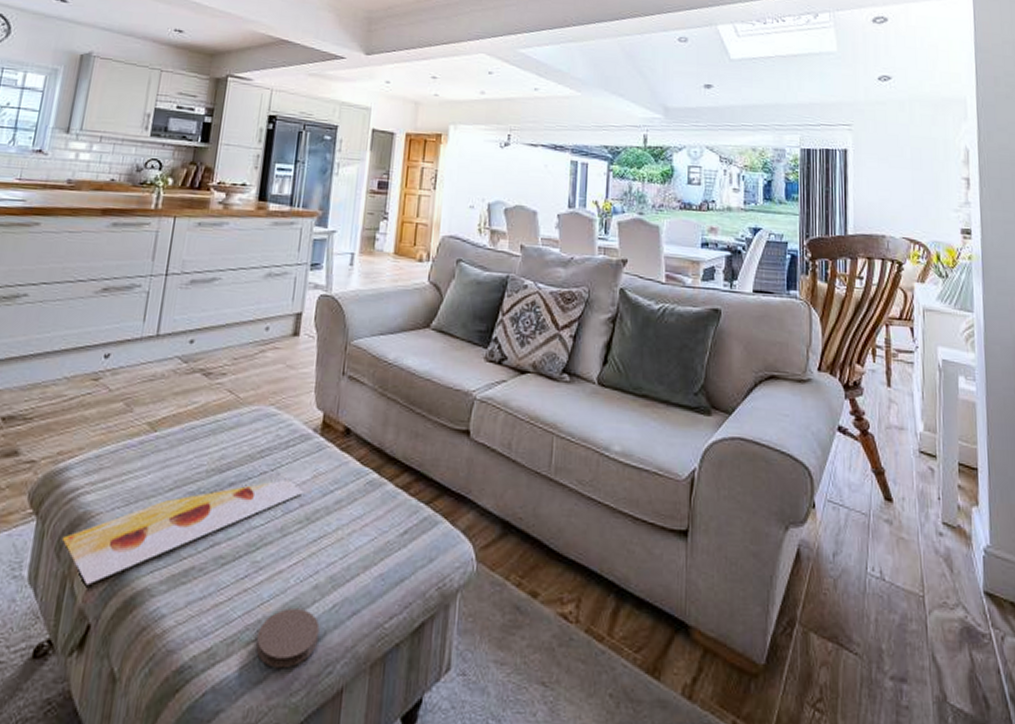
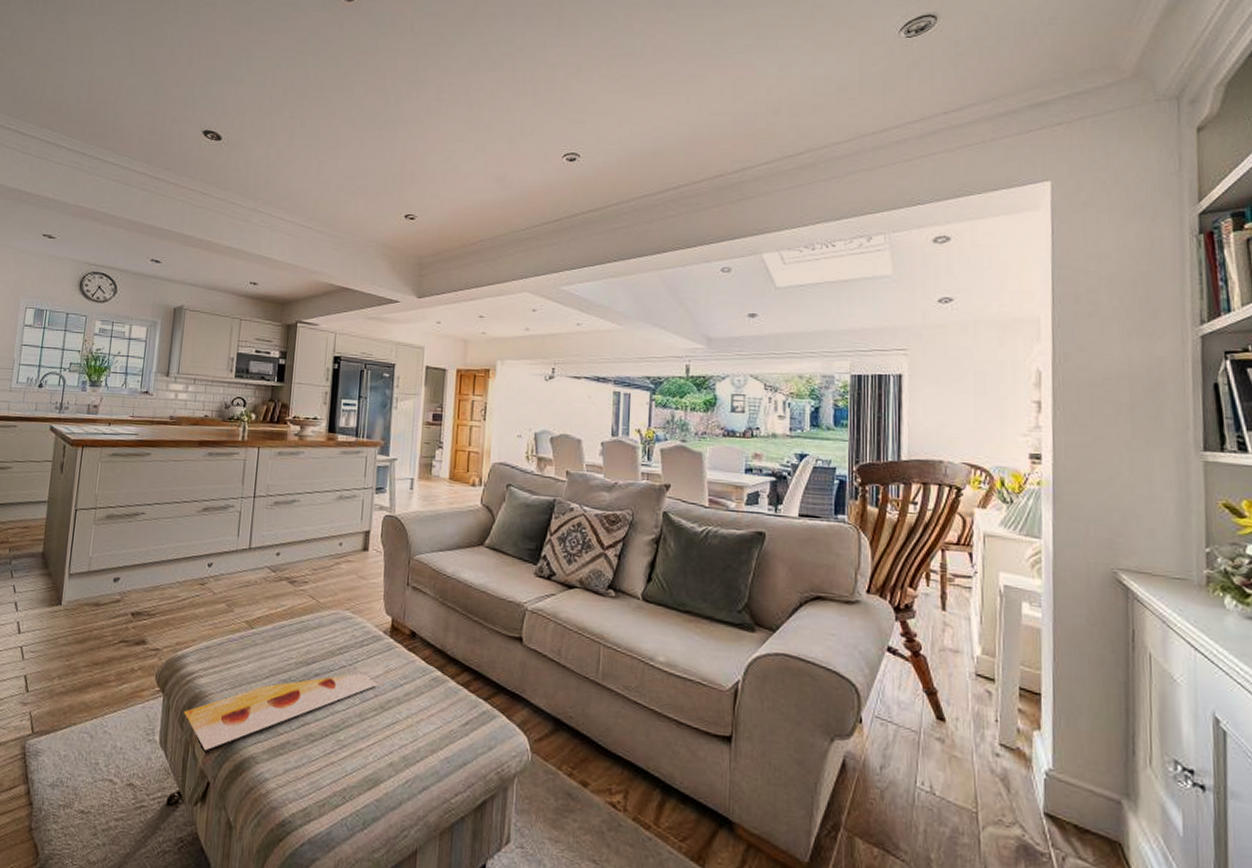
coaster: present [256,608,320,669] -> none [343,780,396,830]

